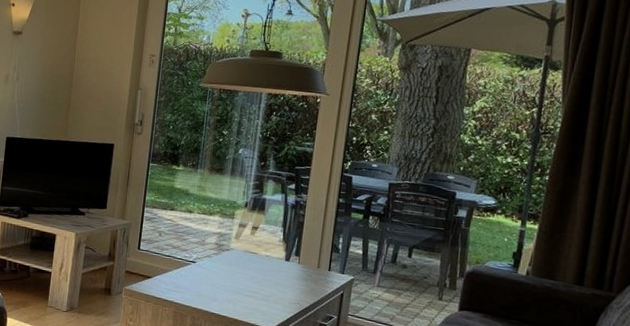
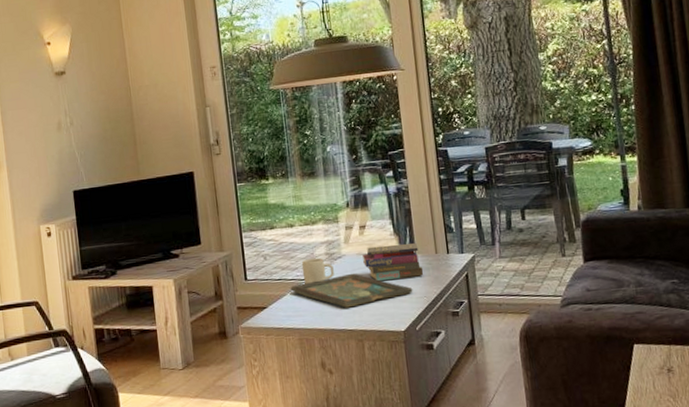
decorative tray: none [176,264,288,298] -> present [290,273,413,308]
mug: none [190,244,220,267] -> present [301,257,334,284]
books: none [248,247,303,285] -> present [362,243,424,282]

